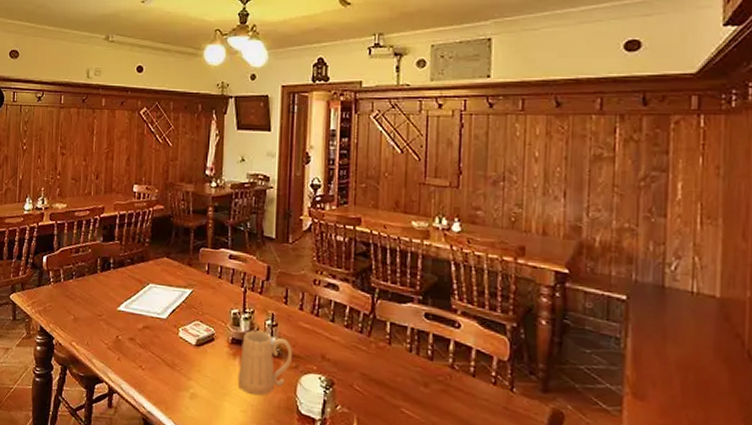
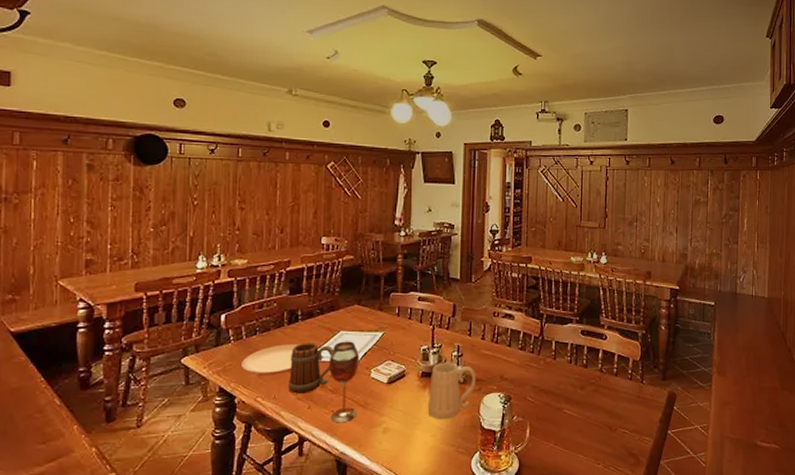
plate: none [59,291,111,321] -> present [242,344,299,376]
beer mug: none [100,292,142,344] -> present [288,343,333,394]
wineglass: none [137,294,168,381] -> present [328,341,360,423]

